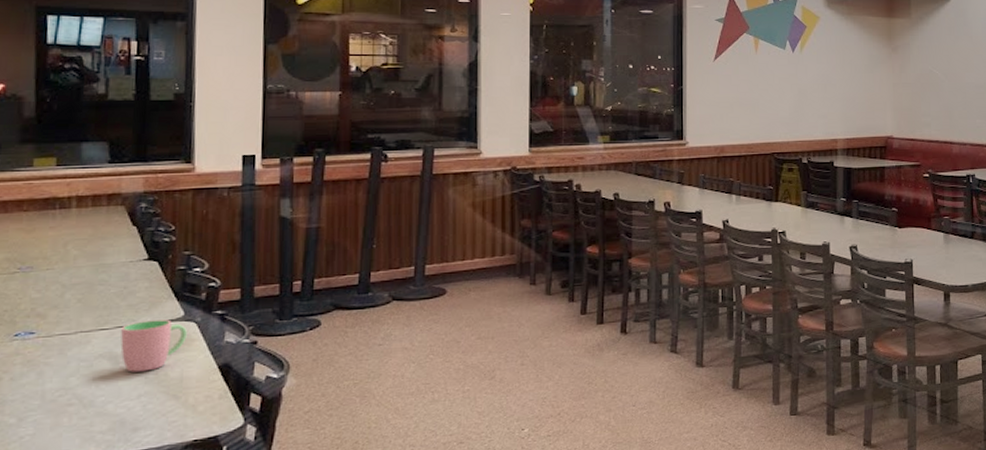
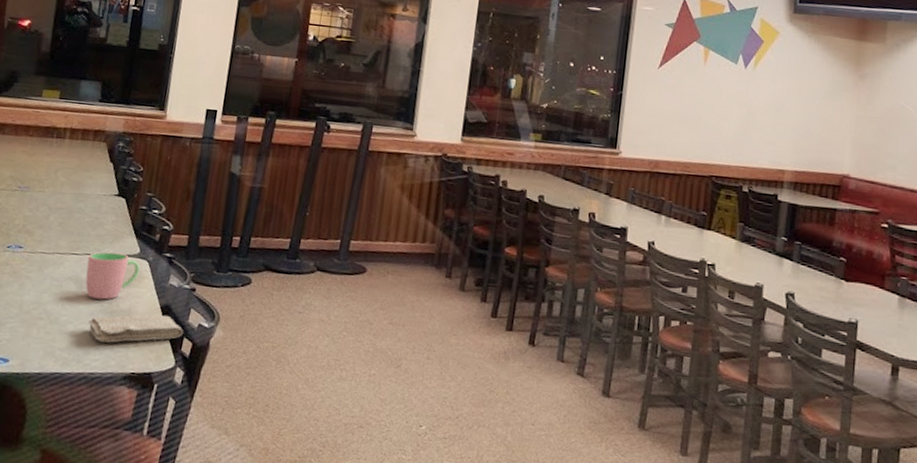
washcloth: none [132,374,250,415] -> present [88,315,184,343]

